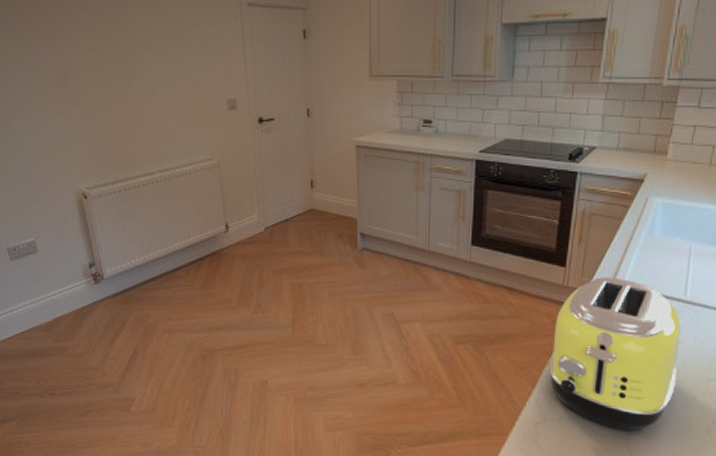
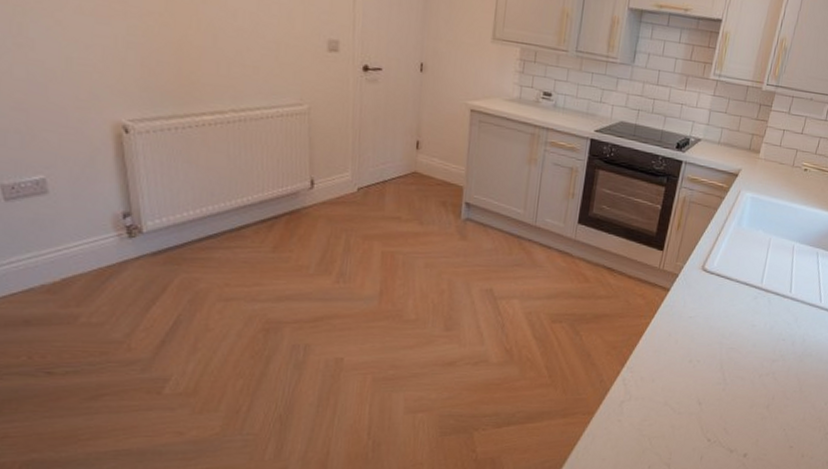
toaster: present [549,277,681,432] -> none [638,262,756,409]

